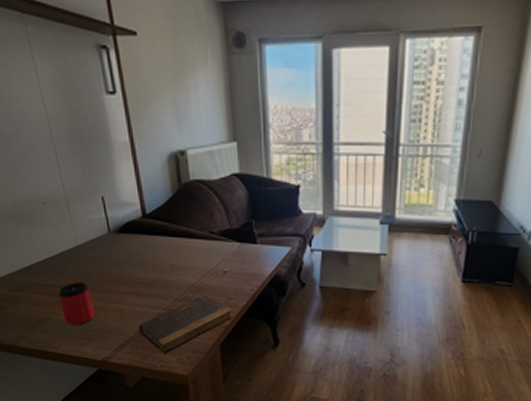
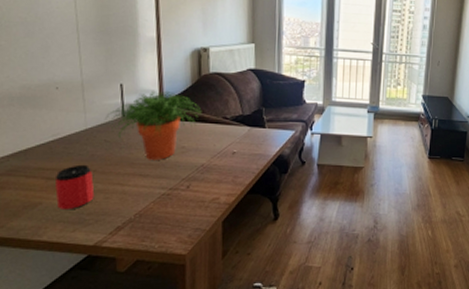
potted plant: none [93,202,187,278] -> present [105,90,202,160]
book: present [138,295,233,354] -> none [140,174,238,235]

